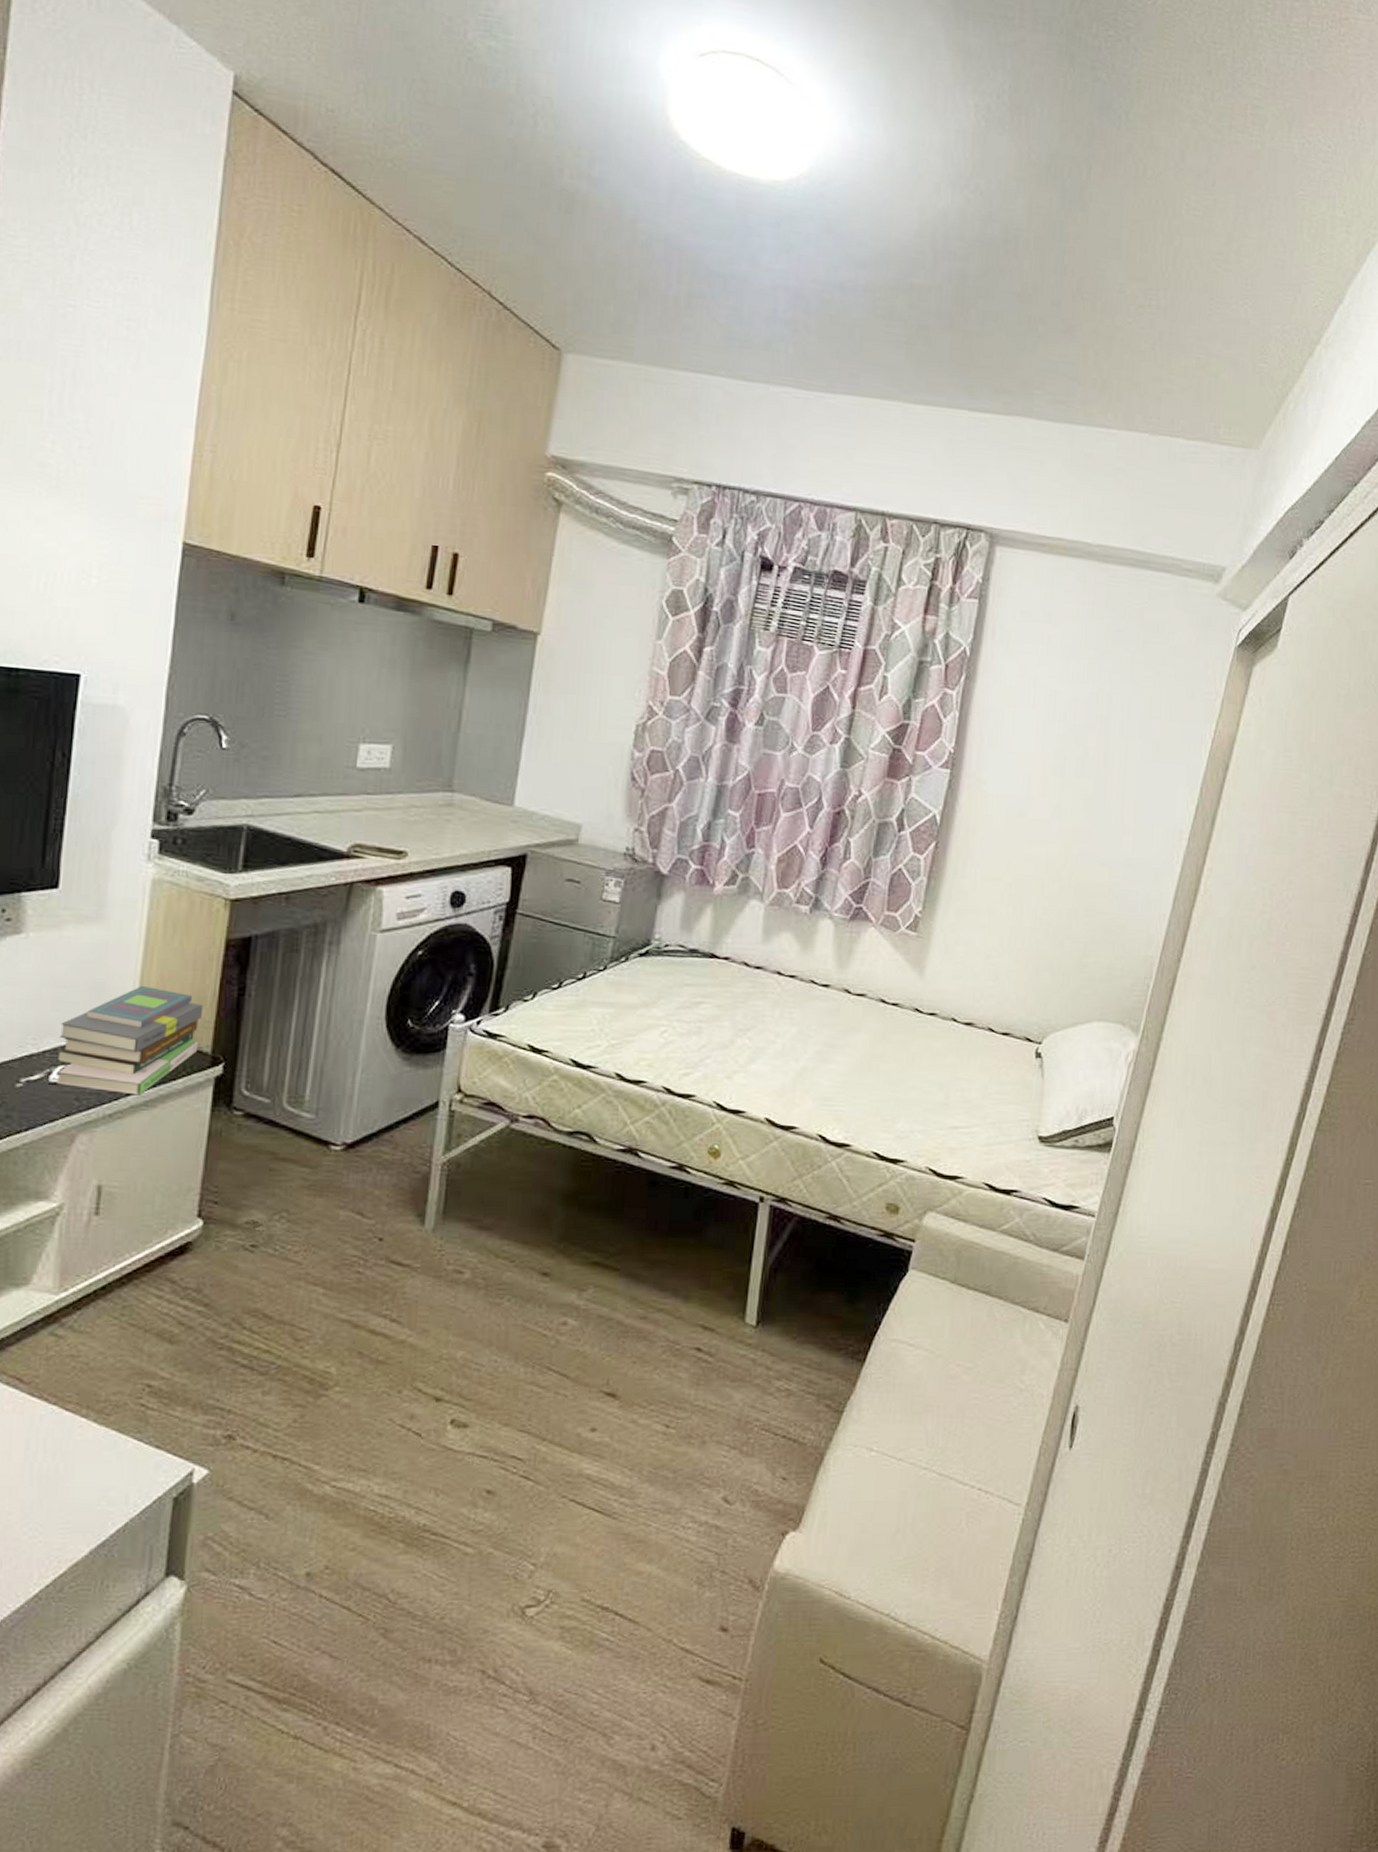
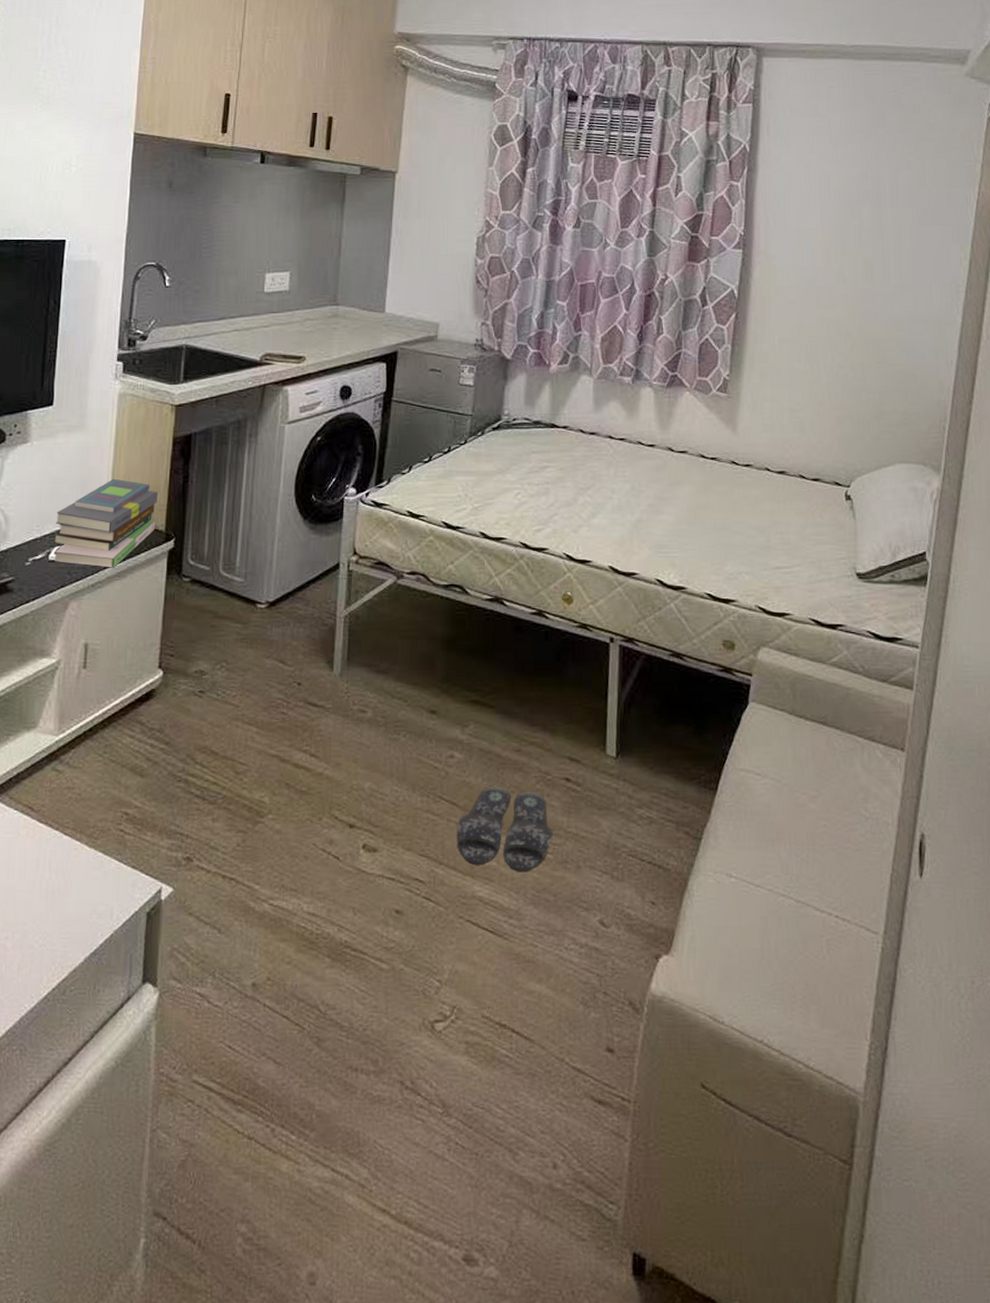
slippers: none [564,1355,678,1448] -> present [456,785,554,872]

